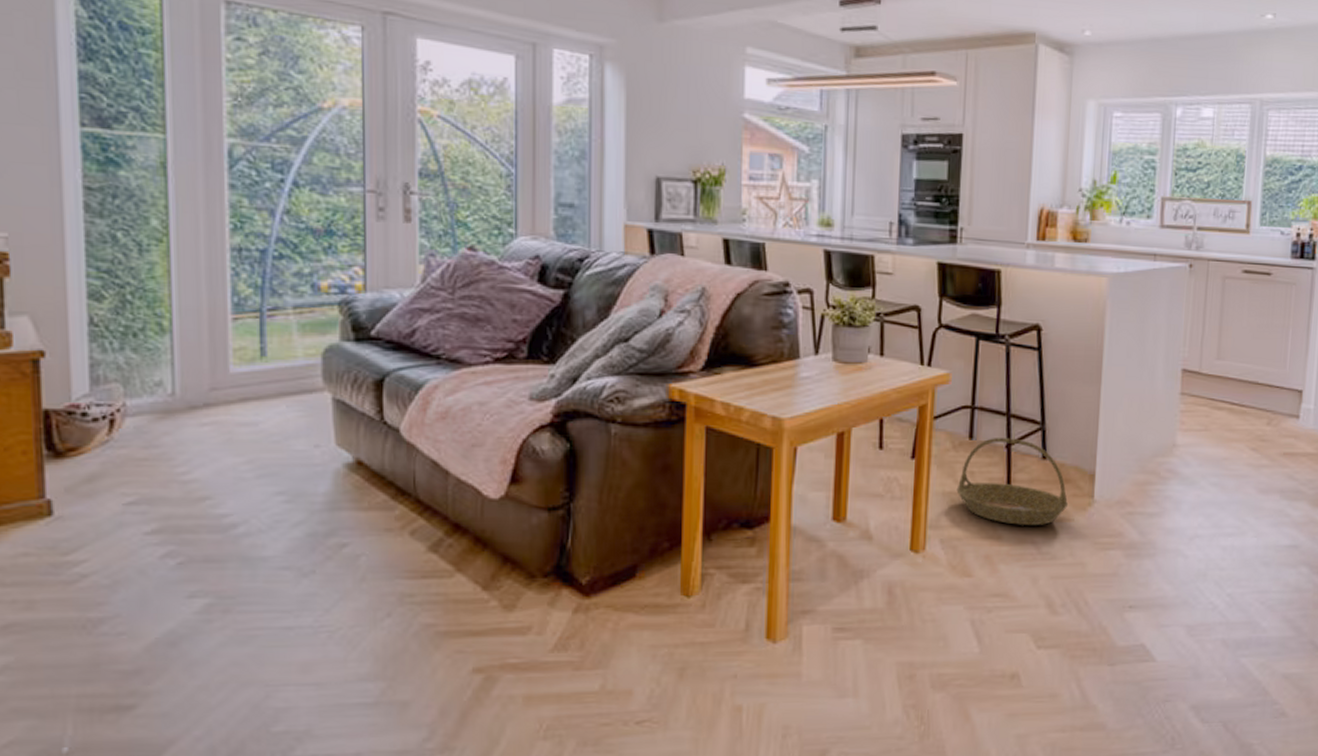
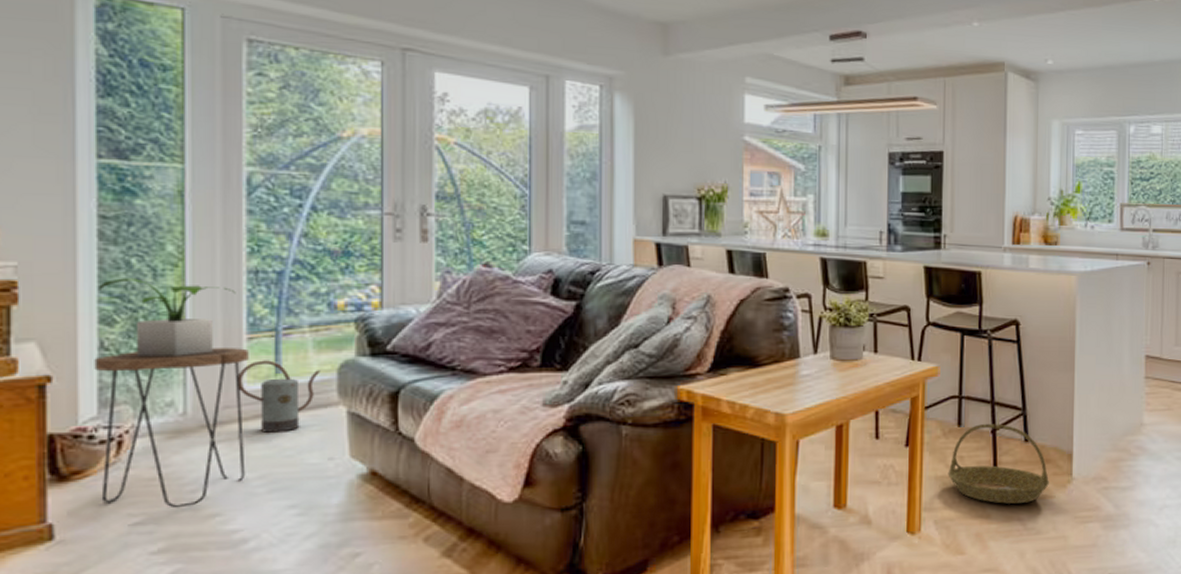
side table: none [84,326,234,490] -> present [94,347,249,509]
potted plant: none [85,252,220,336] -> present [97,278,236,358]
watering can: none [224,342,305,417] -> present [238,360,320,433]

